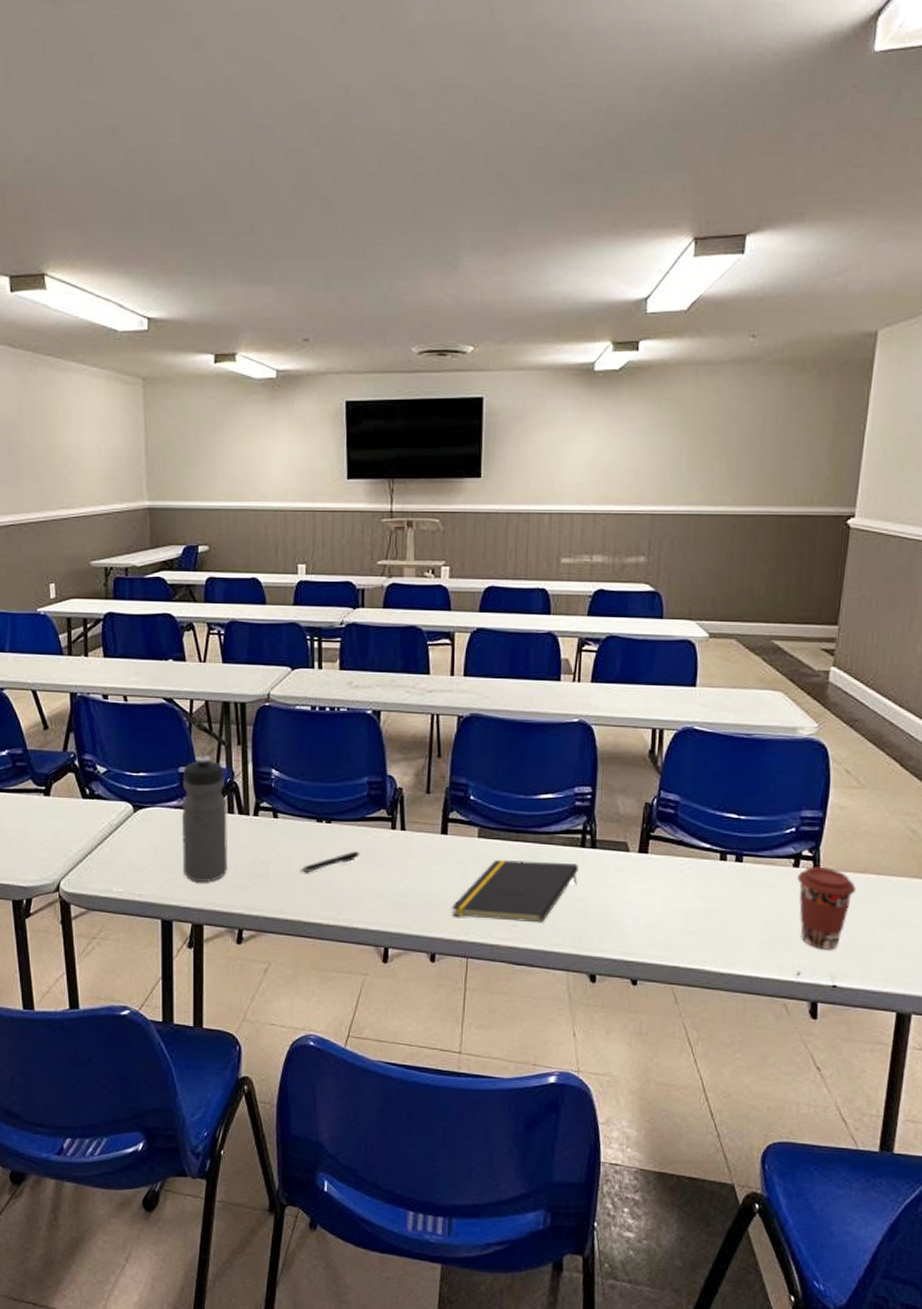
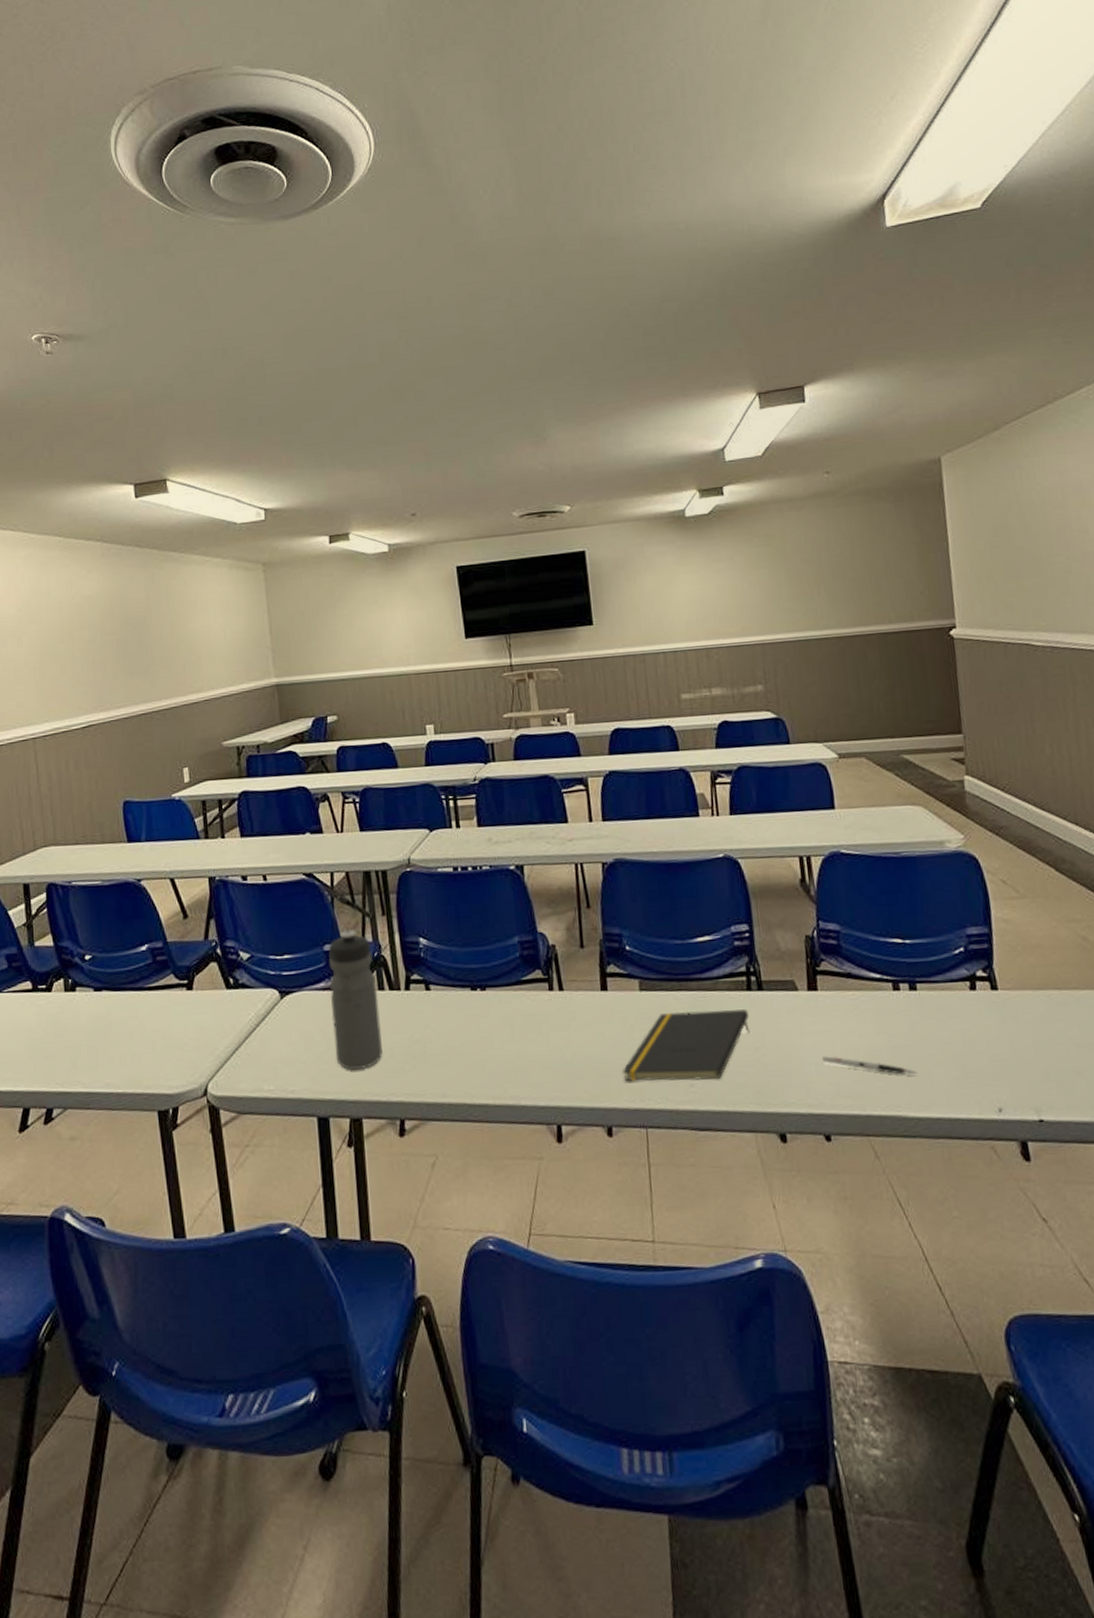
pen: present [300,851,360,872] -> none [458,1019,519,1047]
pen: none [641,912,728,936] -> present [822,1056,917,1075]
coffee cup: present [797,866,857,950] -> none [976,986,1041,1080]

